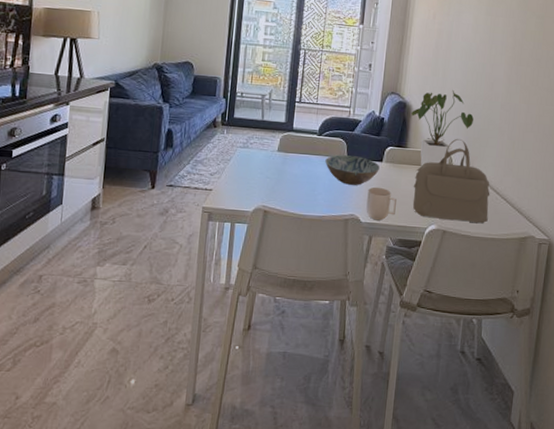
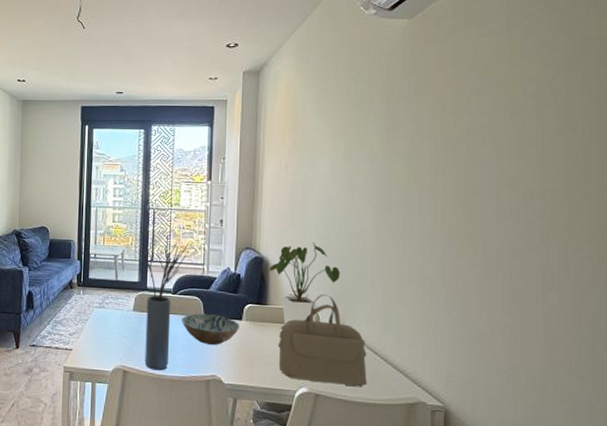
vase: none [286,75,337,211] -> present [143,234,189,371]
mug: present [366,186,397,221] -> none [228,346,260,382]

